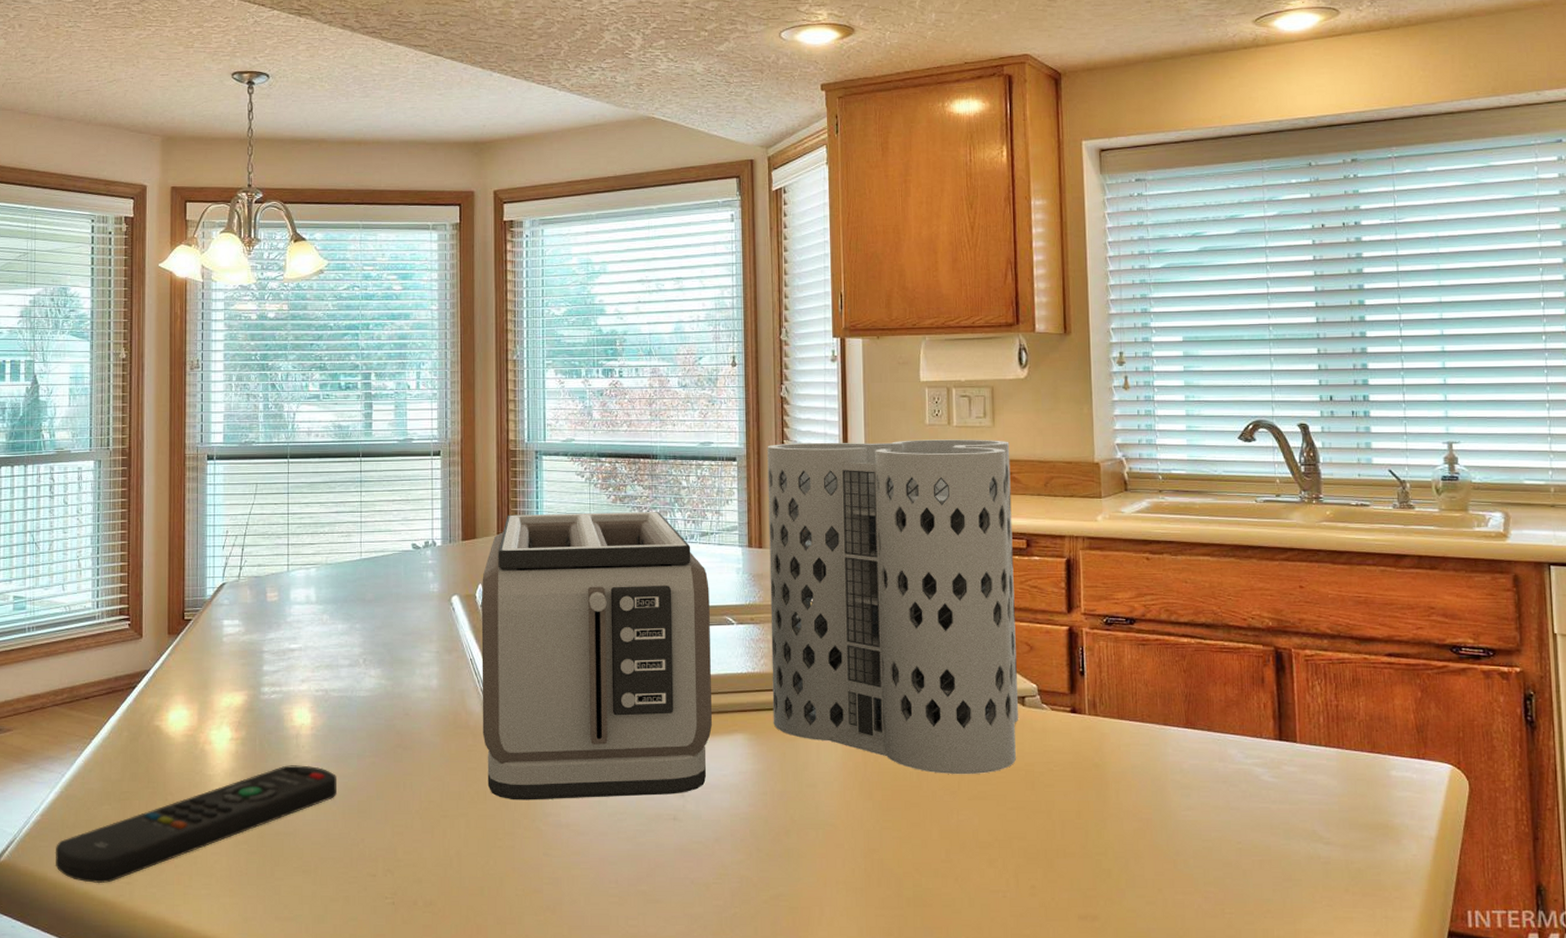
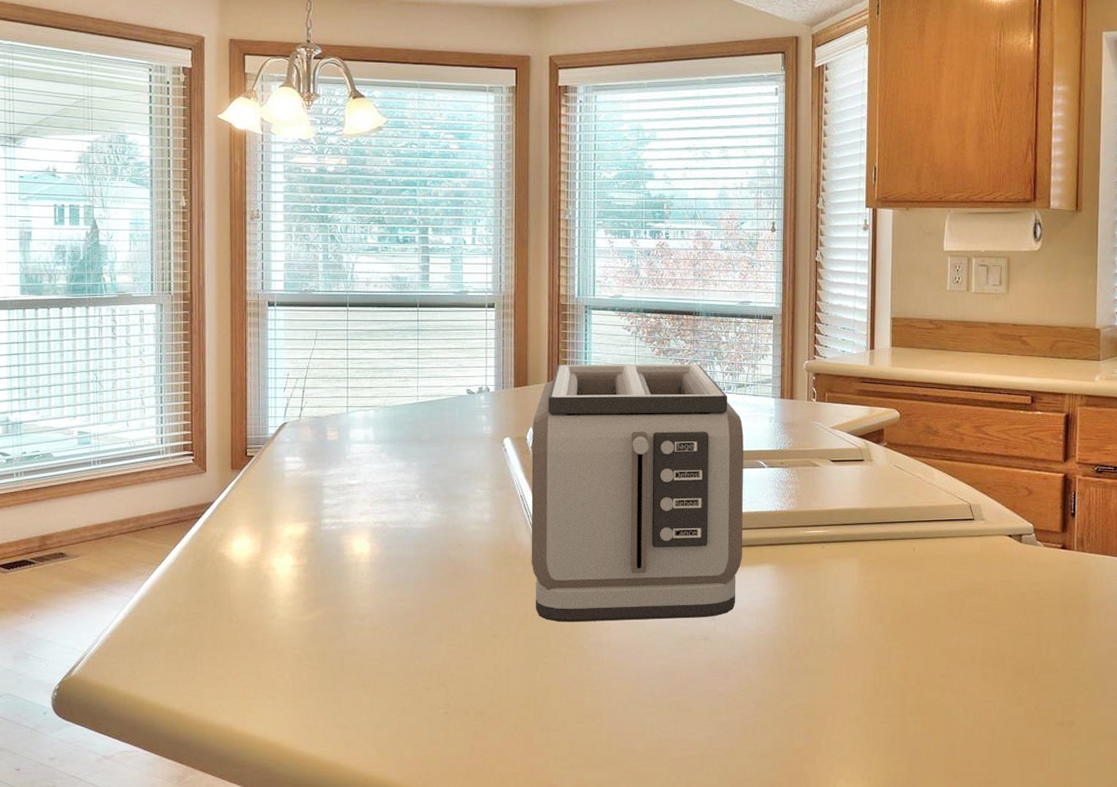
remote control: present [55,765,336,884] -> none [124,590,394,696]
utensil holder: present [767,439,1018,775] -> none [797,304,1021,602]

